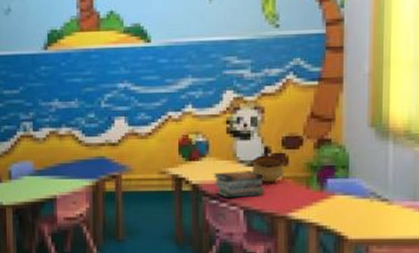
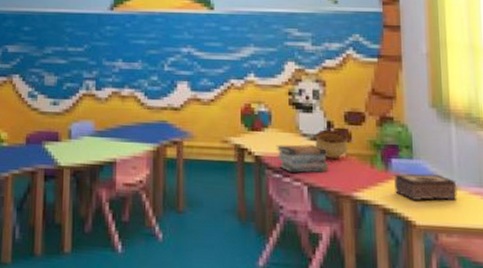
tissue box: none [329,191,391,216] -> present [394,173,457,201]

